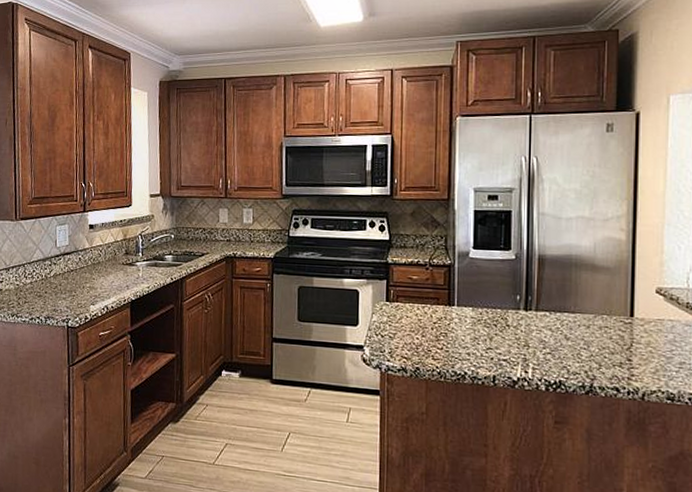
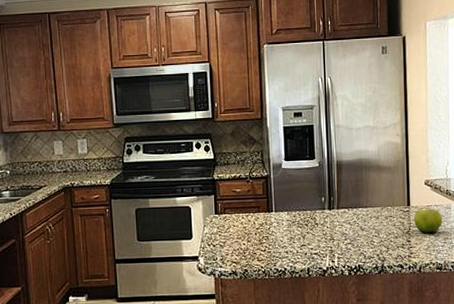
fruit: none [637,320,679,355] -> present [413,206,443,234]

